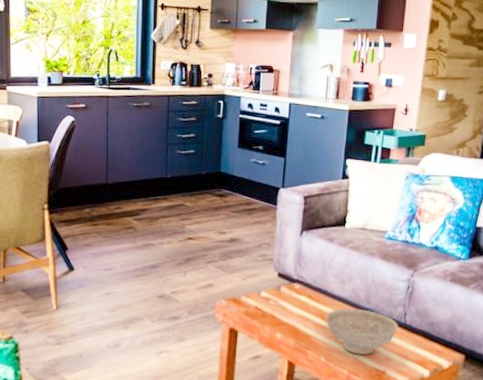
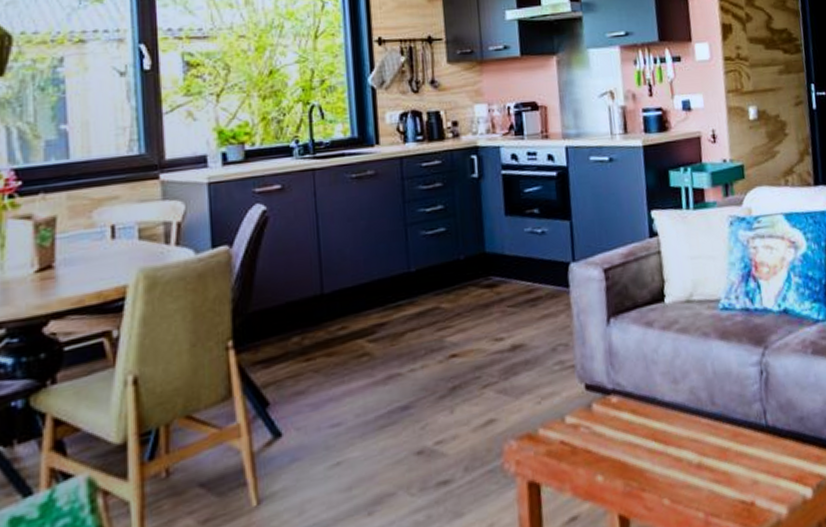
decorative bowl: present [325,308,398,355] -> none [660,414,760,485]

